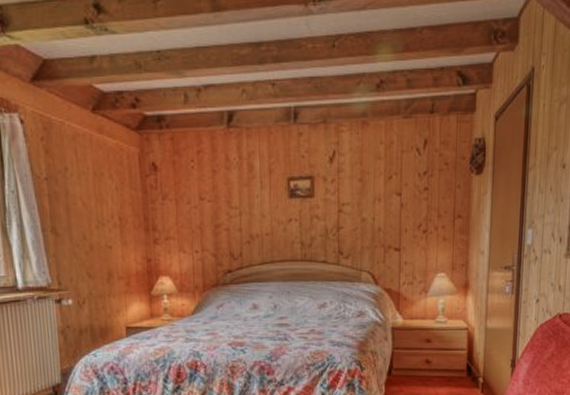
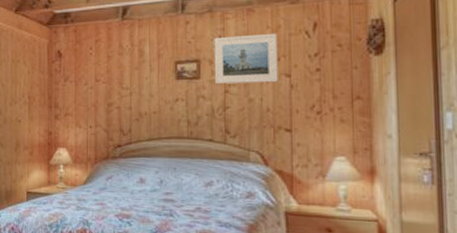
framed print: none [328,149,390,203] -> present [214,33,278,85]

